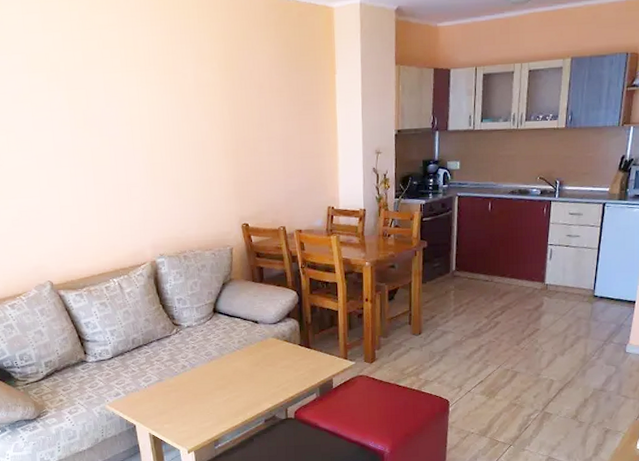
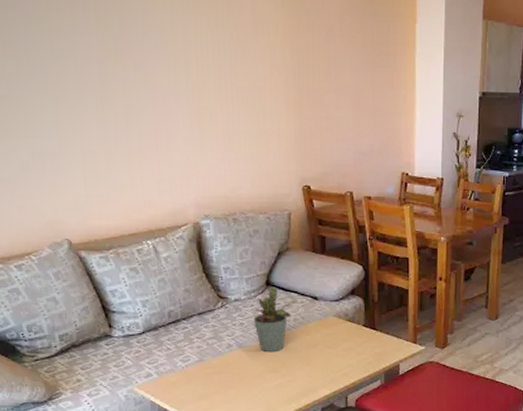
potted plant: none [203,313,241,372] -> present [253,287,297,353]

